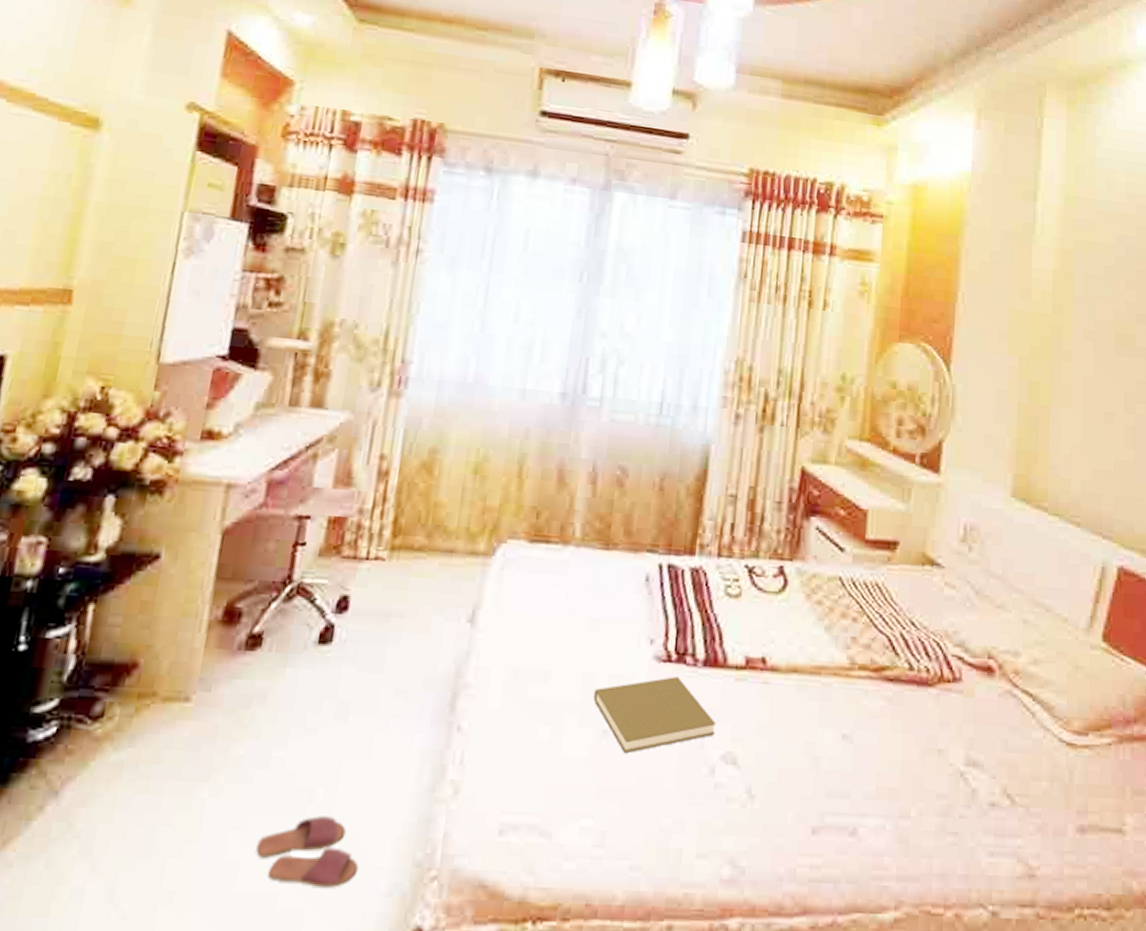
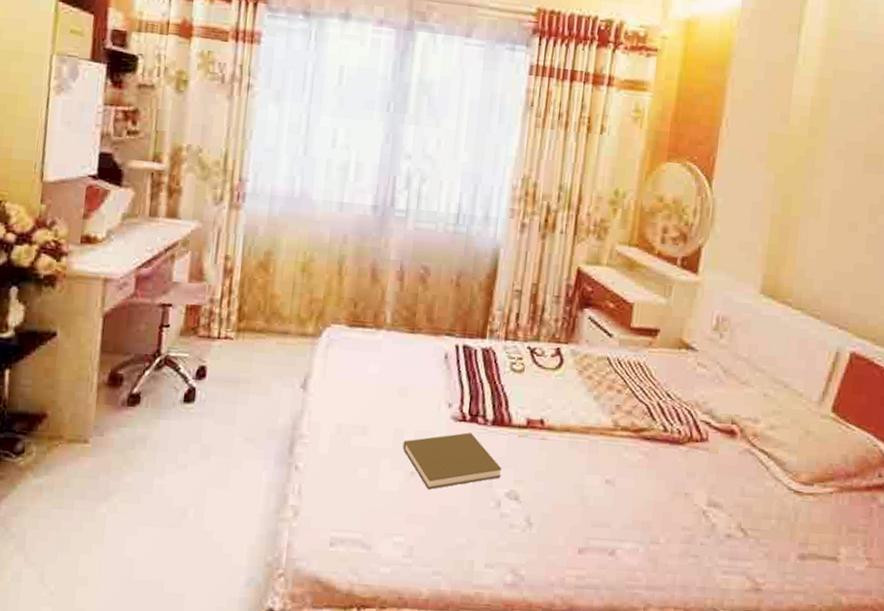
slippers: present [256,816,358,887] -> none [146,528,223,579]

